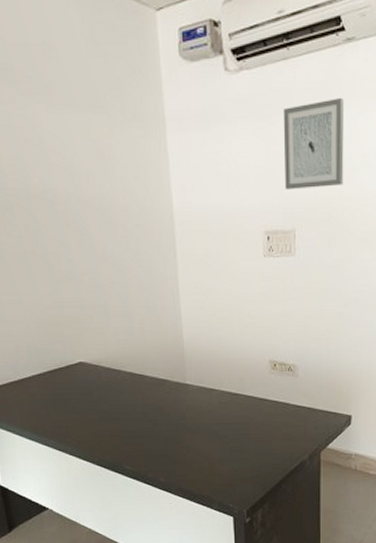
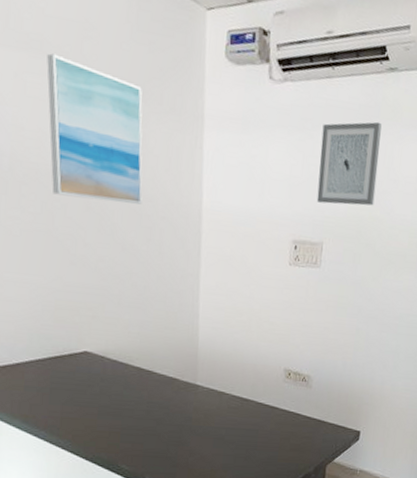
wall art: none [13,80,116,216] -> present [47,53,143,204]

